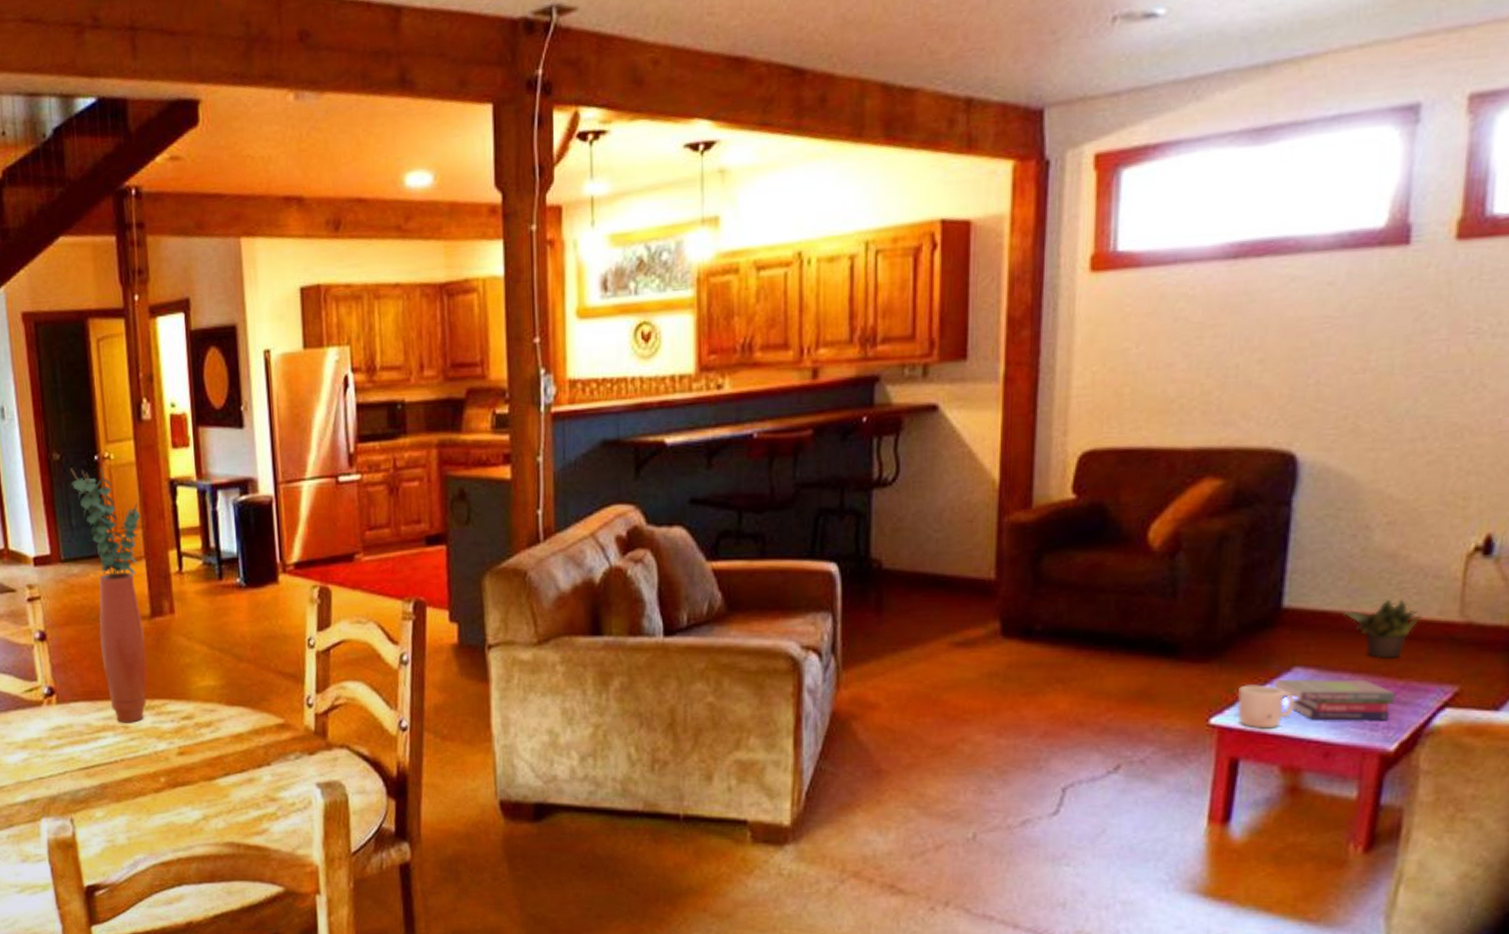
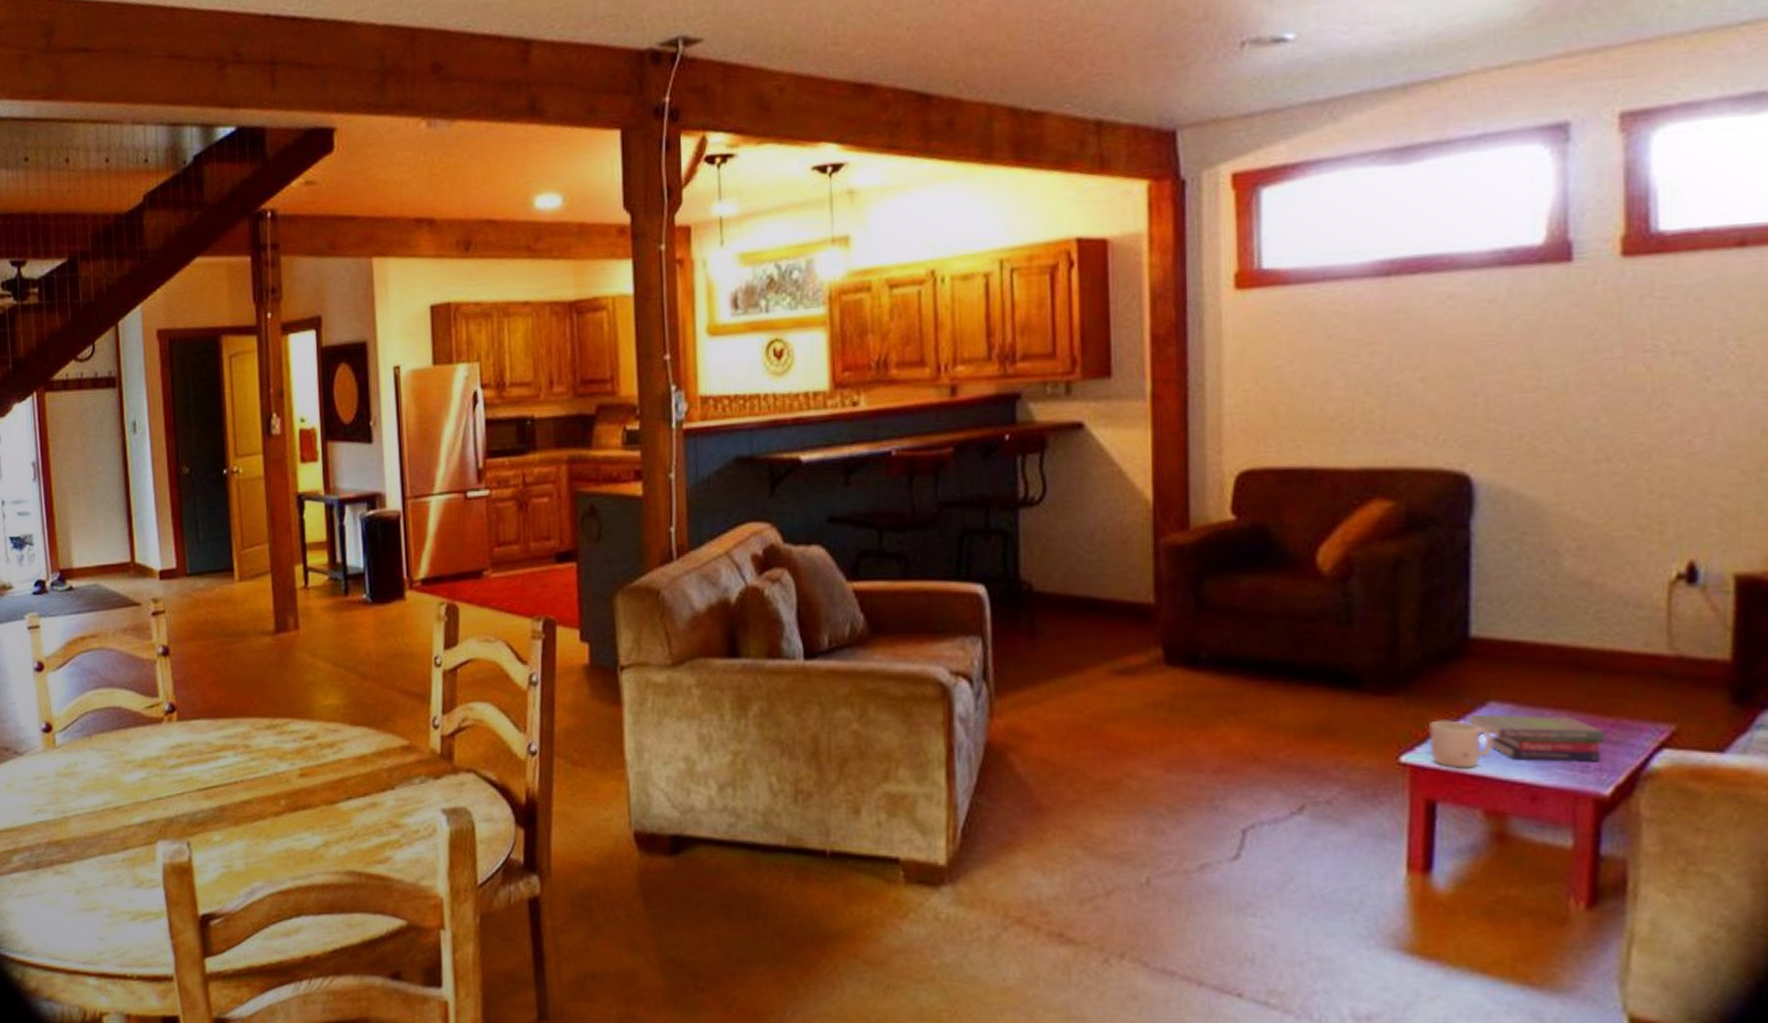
vase: present [69,468,148,723] -> none [198,481,271,742]
potted plant: present [1342,599,1423,658] -> none [1537,629,1627,693]

